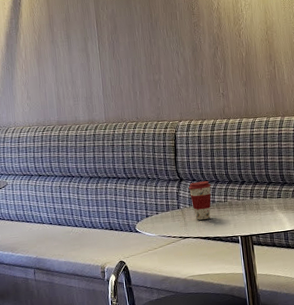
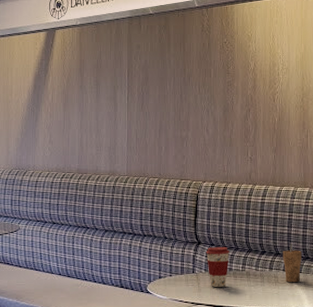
cup: none [261,170,280,208] -> present [282,242,302,282]

